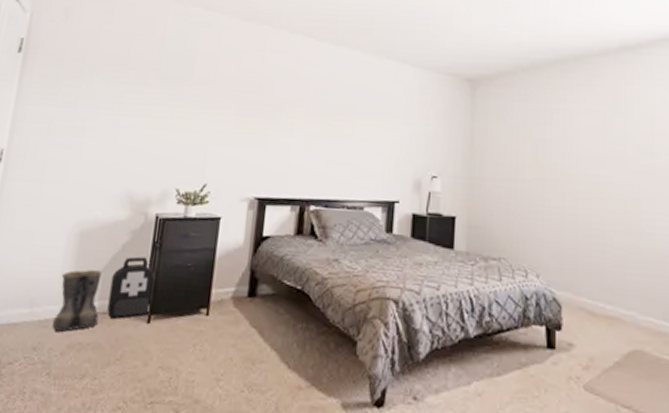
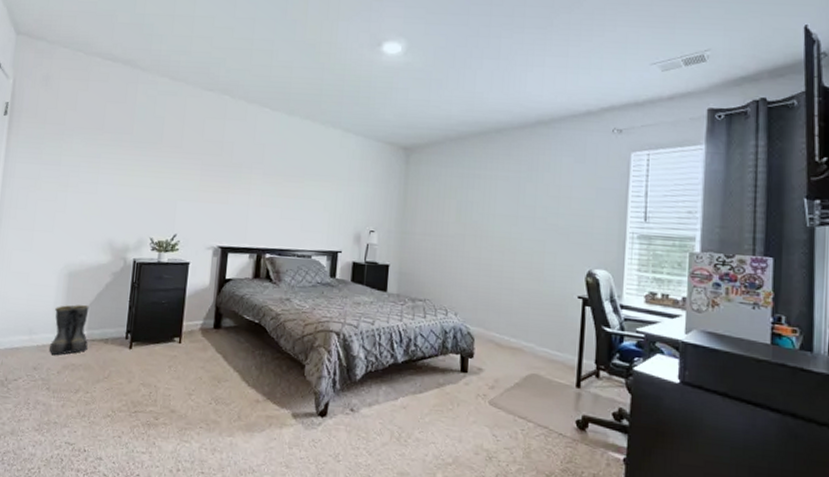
backpack: present [107,256,155,320] -> none [95,294,135,346]

